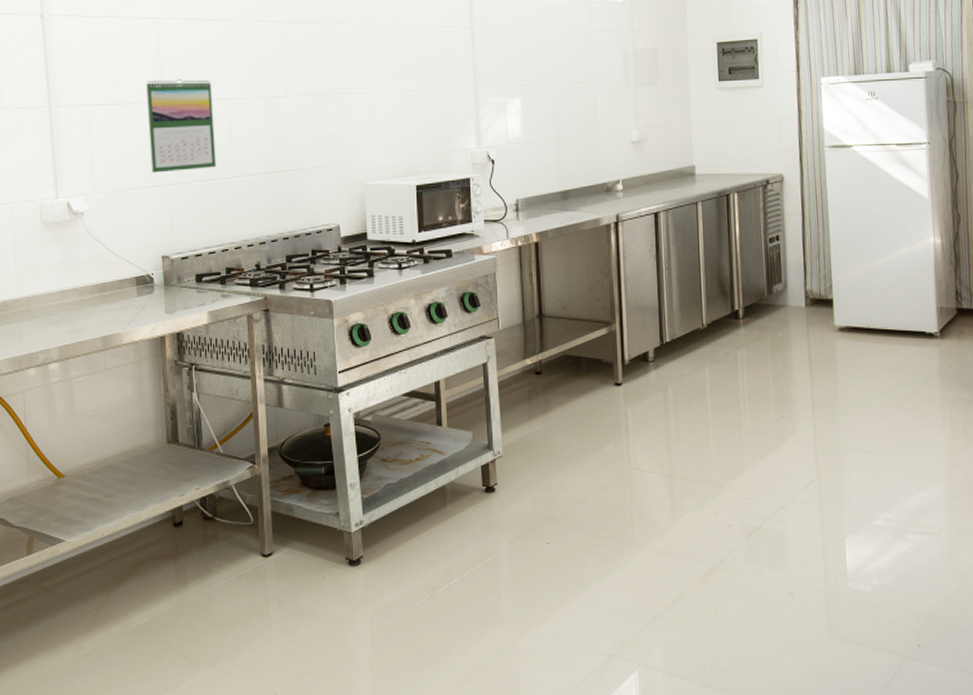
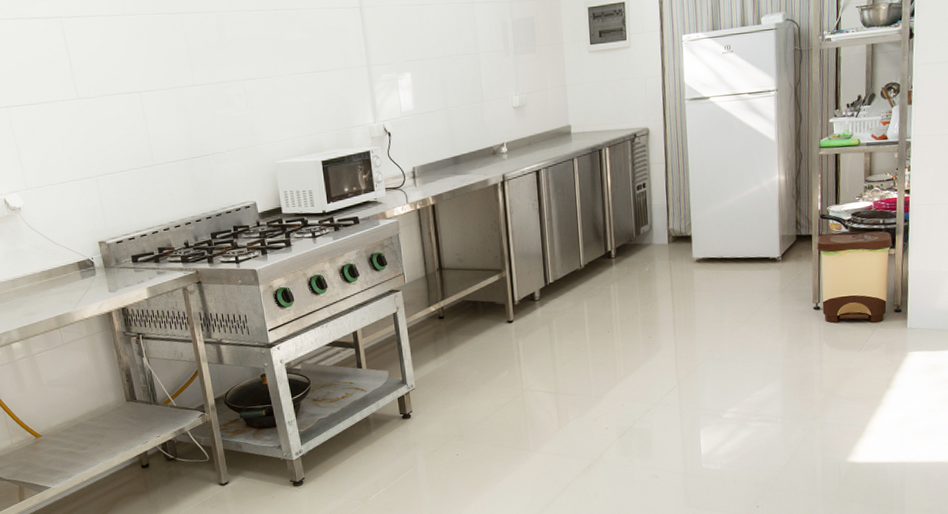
calendar: present [146,79,216,173] -> none [59,74,137,167]

